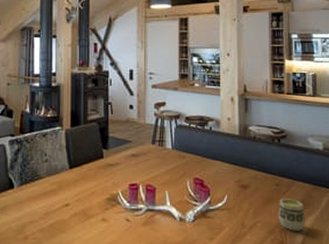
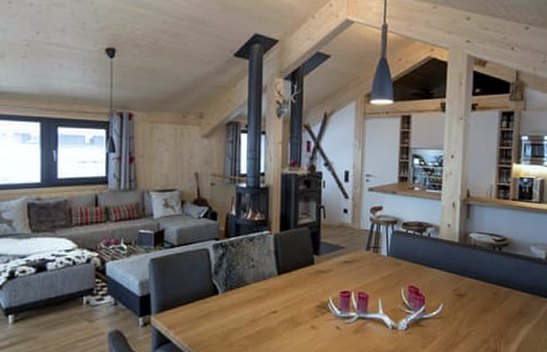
cup: present [278,198,305,231] -> none [494,308,521,340]

